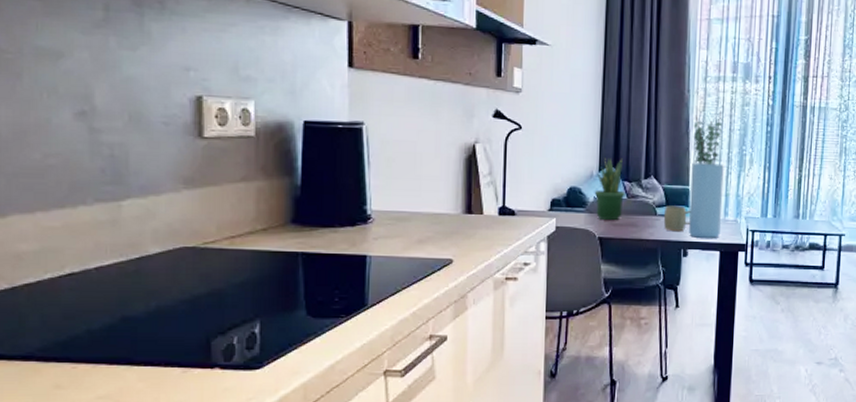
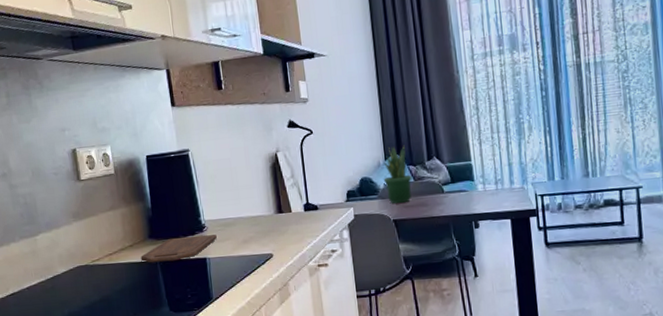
cutting board: none [276,226,384,255] -> present [140,235,217,263]
mug: present [663,205,691,231] -> none [450,180,478,206]
vase: present [689,111,724,238] -> none [467,85,509,209]

